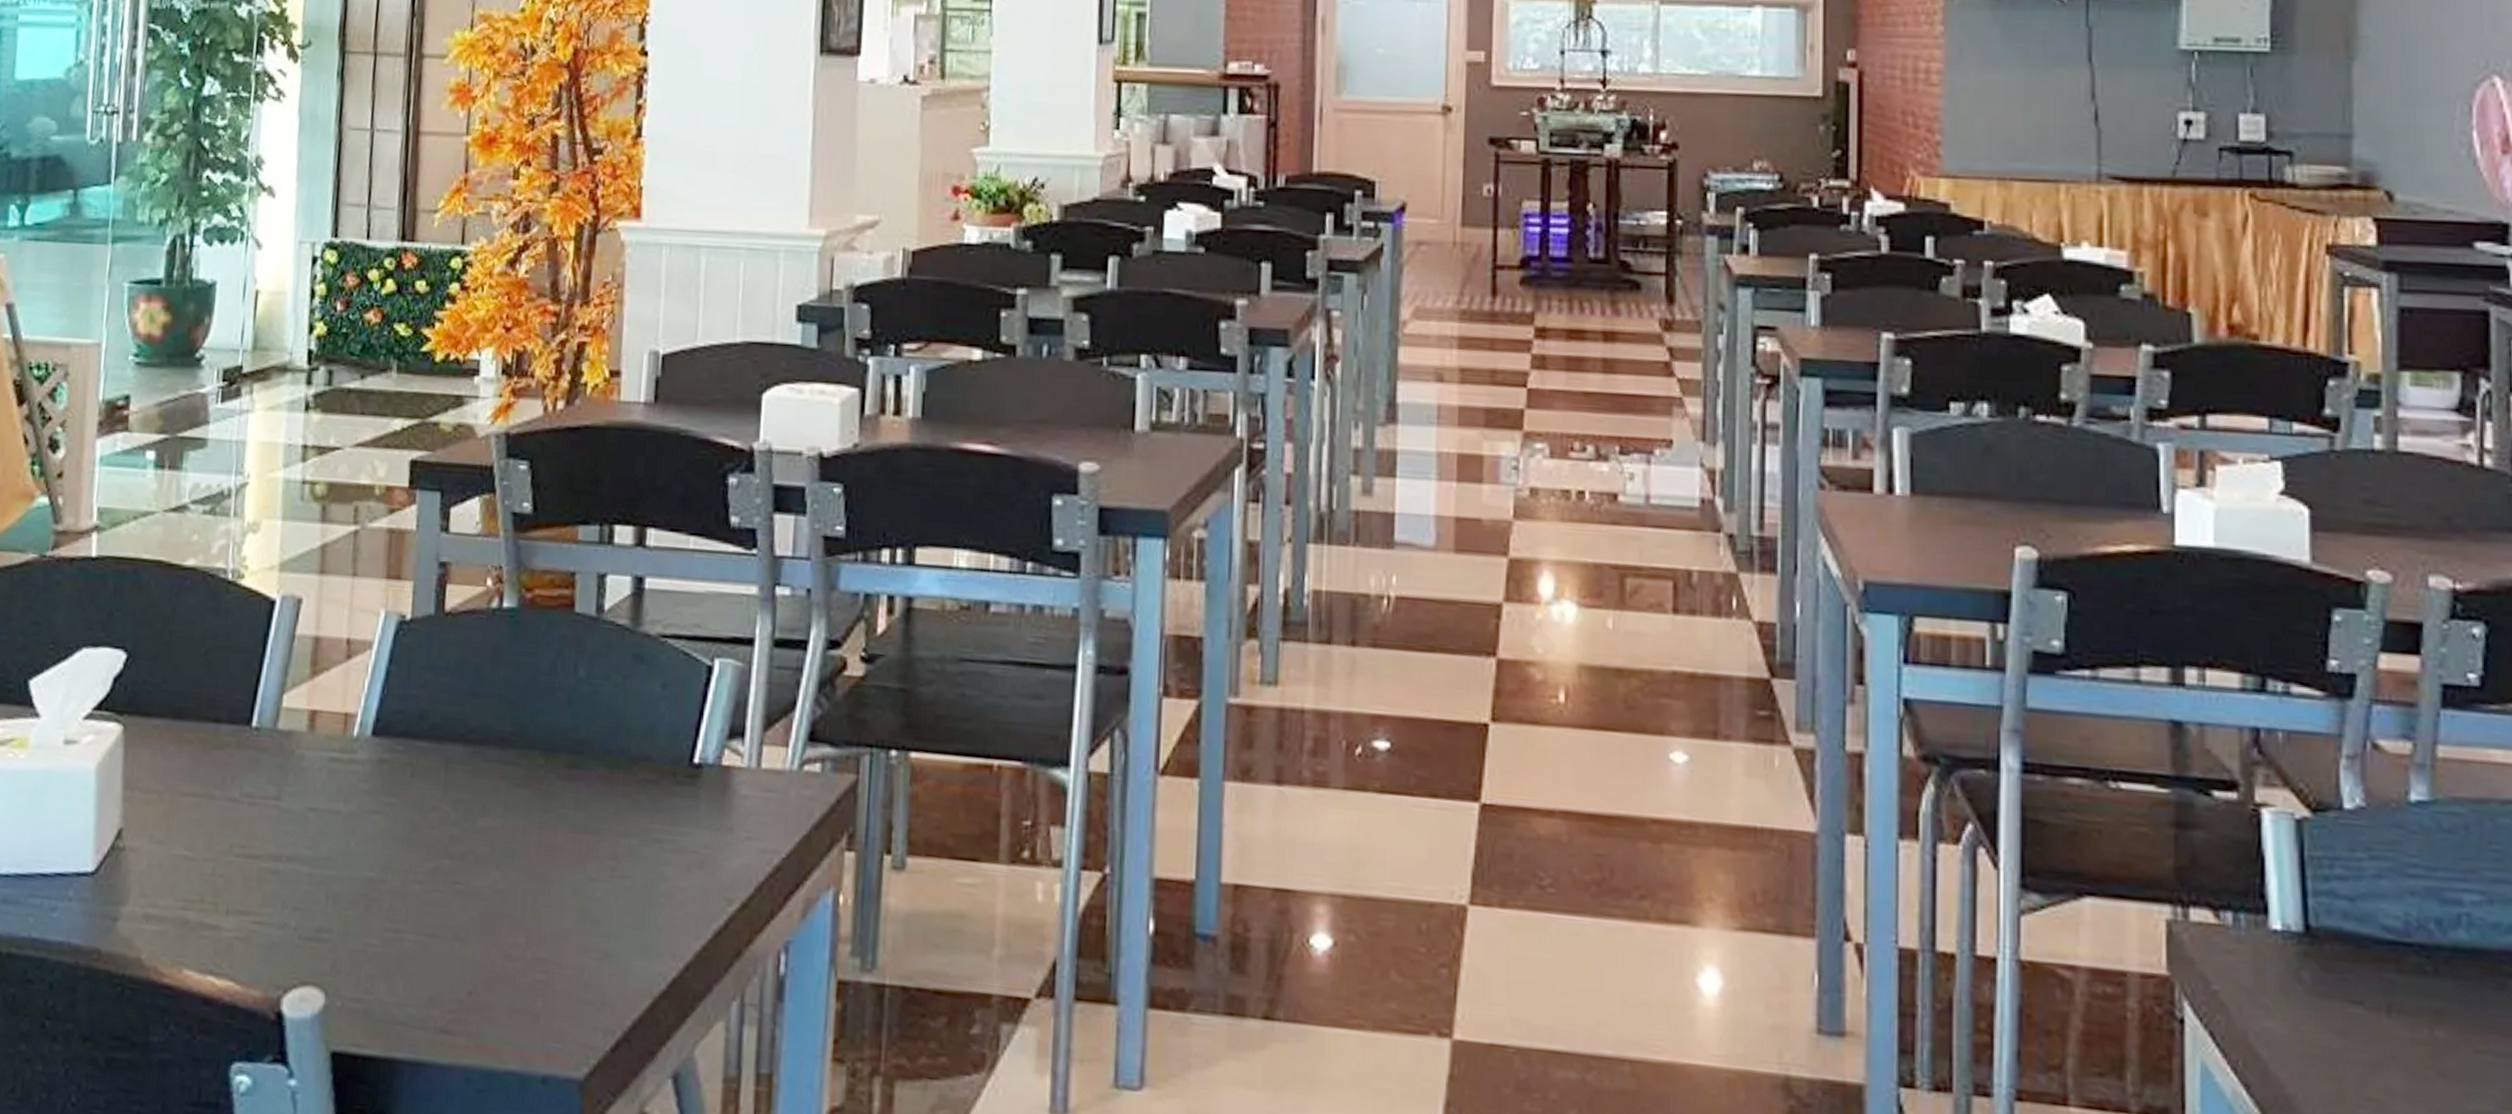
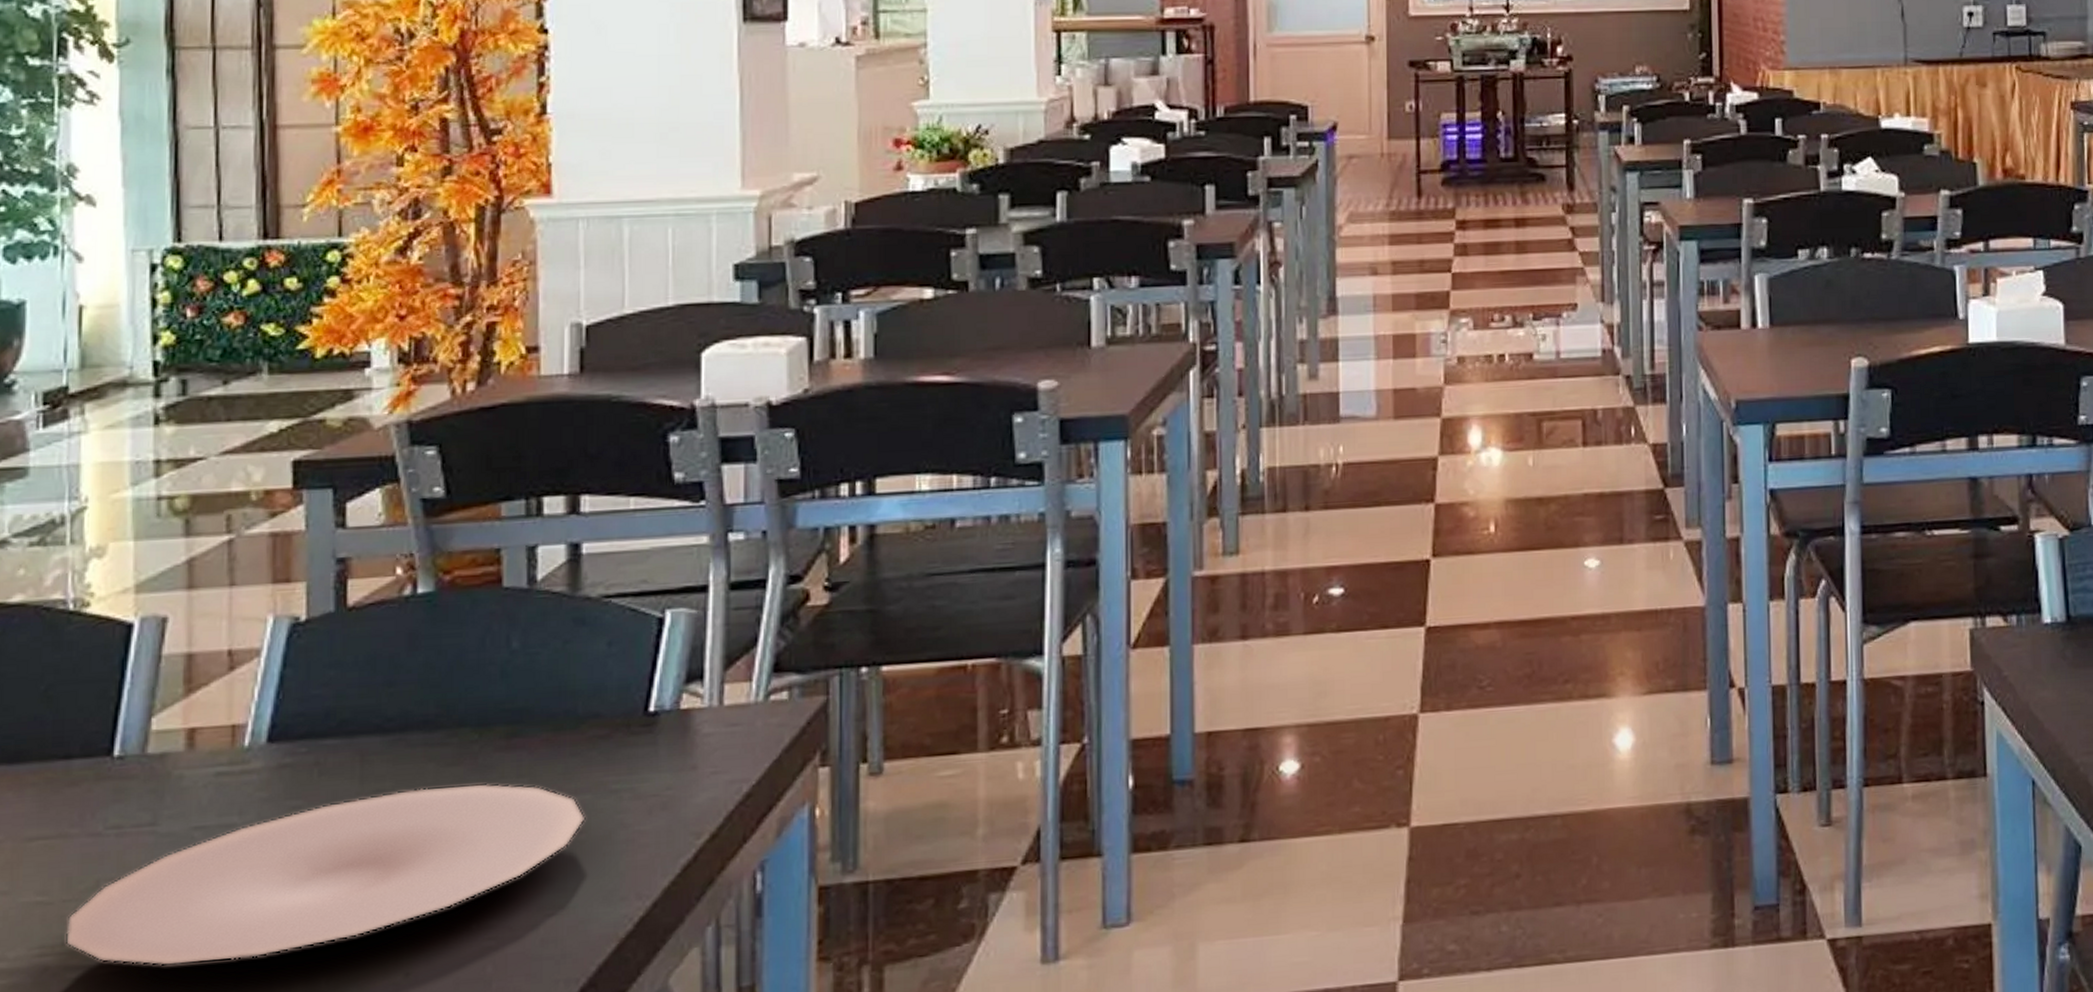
plate: none [203,804,632,948] -> present [66,783,586,966]

